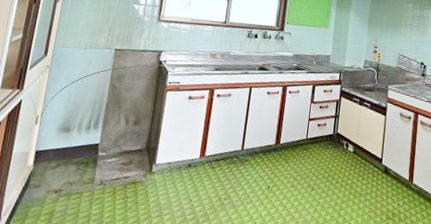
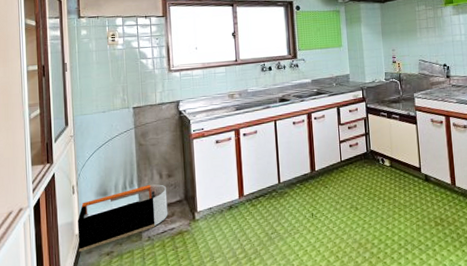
storage bin: none [27,128,131,185] -> present [77,184,168,252]

